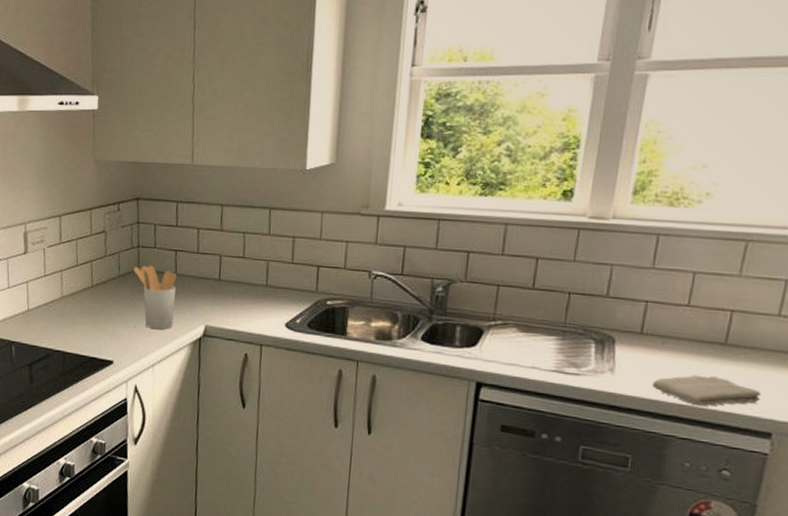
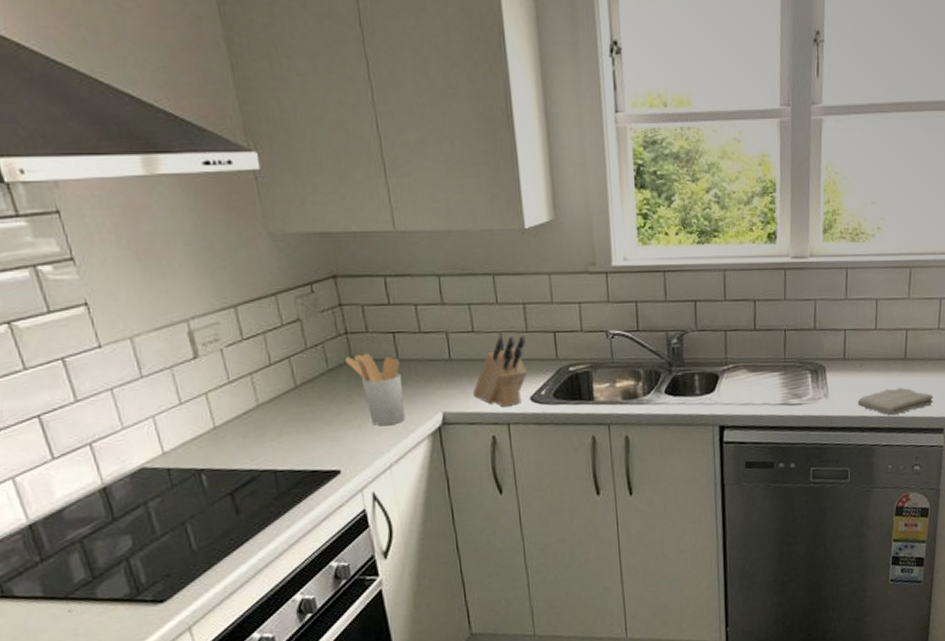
knife block: none [234,265,290,329] -> present [472,336,528,408]

